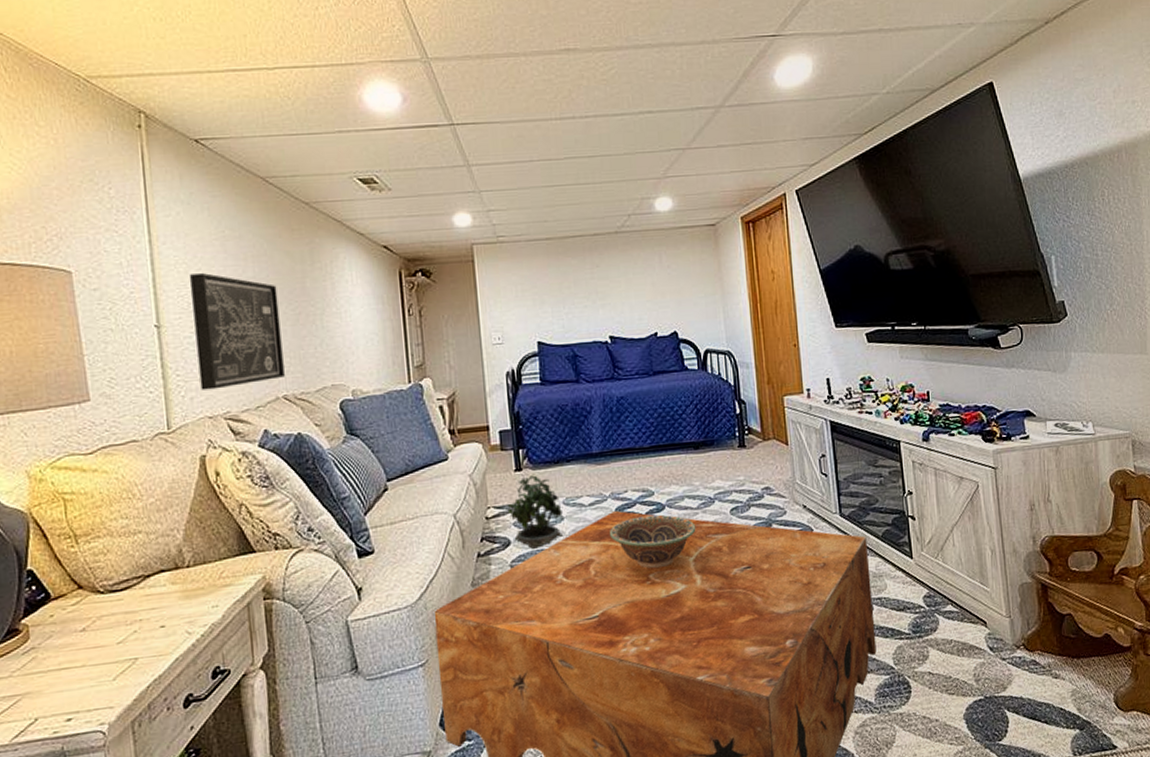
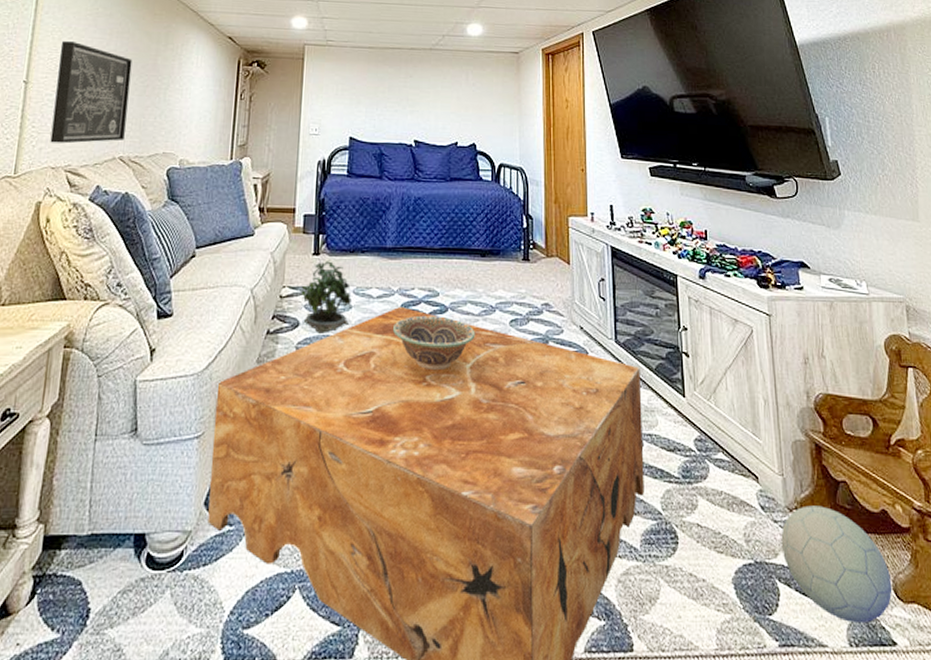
ball: none [1009,639,1114,736] -> present [781,505,893,624]

